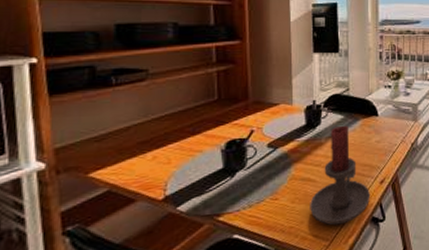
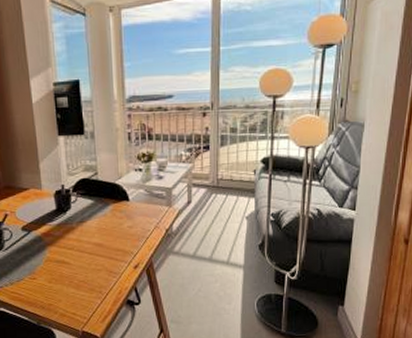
candle holder: present [310,125,371,226] -> none [66,210,125,305]

